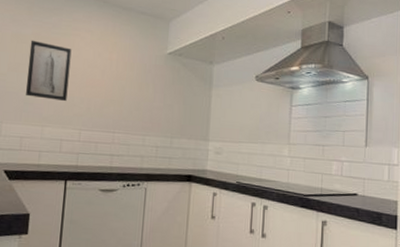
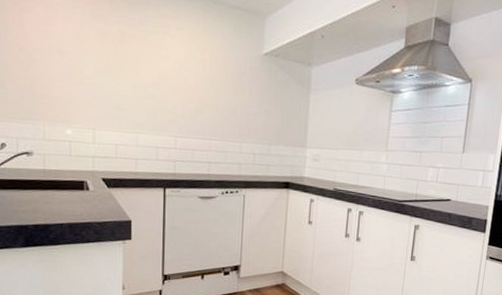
wall art: present [25,40,72,102] -> none [116,38,161,107]

